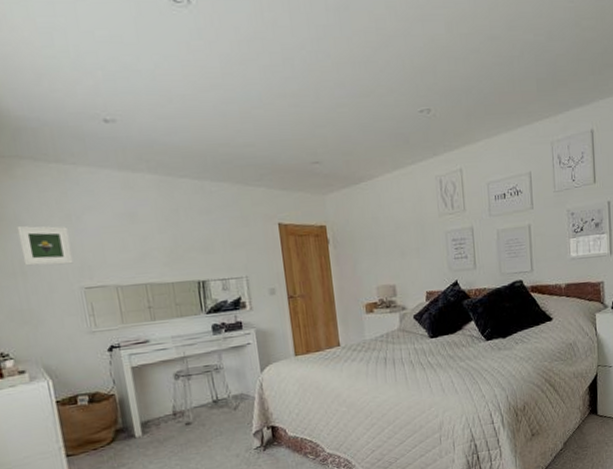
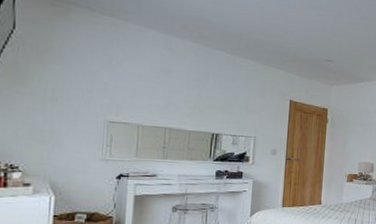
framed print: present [17,225,74,266] -> none [56,59,106,100]

